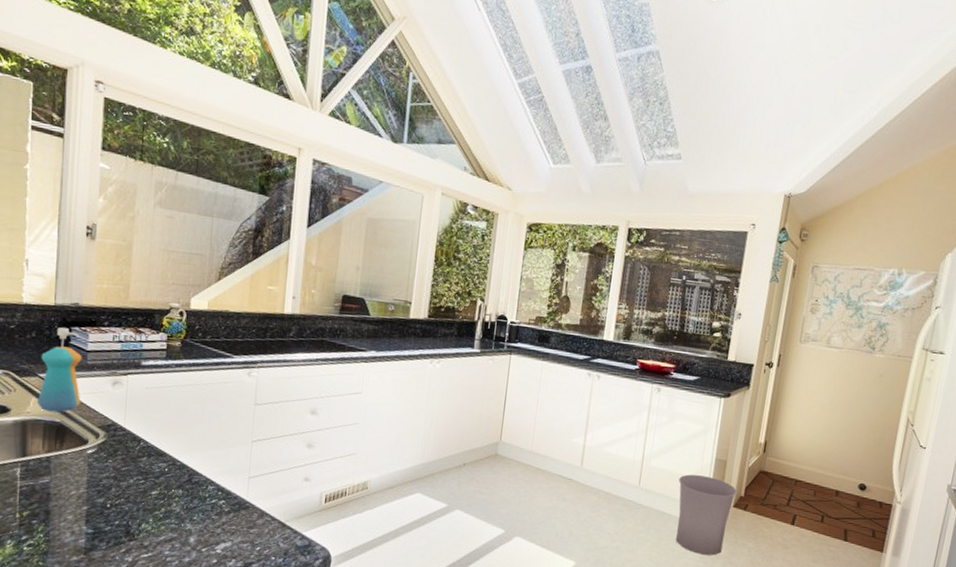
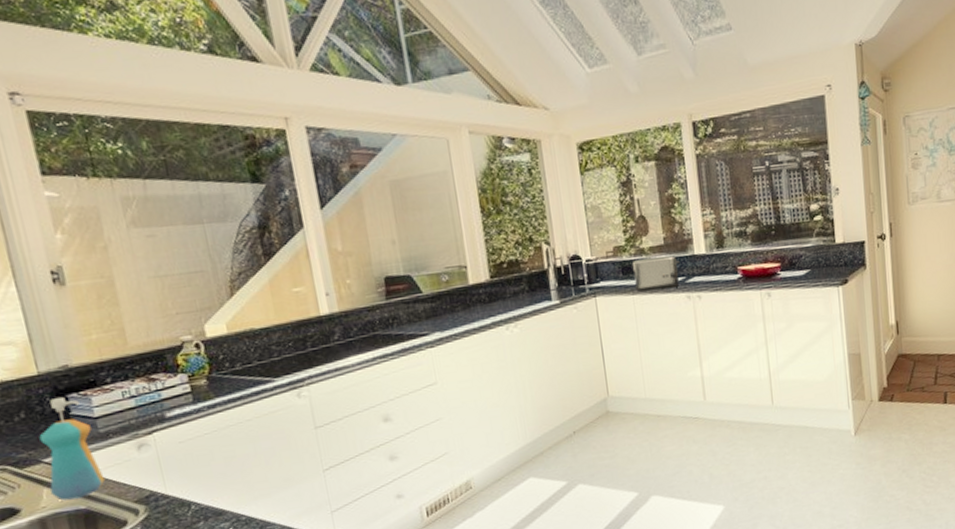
toaster: none [545,332,589,364] -> present [633,256,680,293]
waste bin: present [676,474,737,556] -> none [813,375,879,462]

